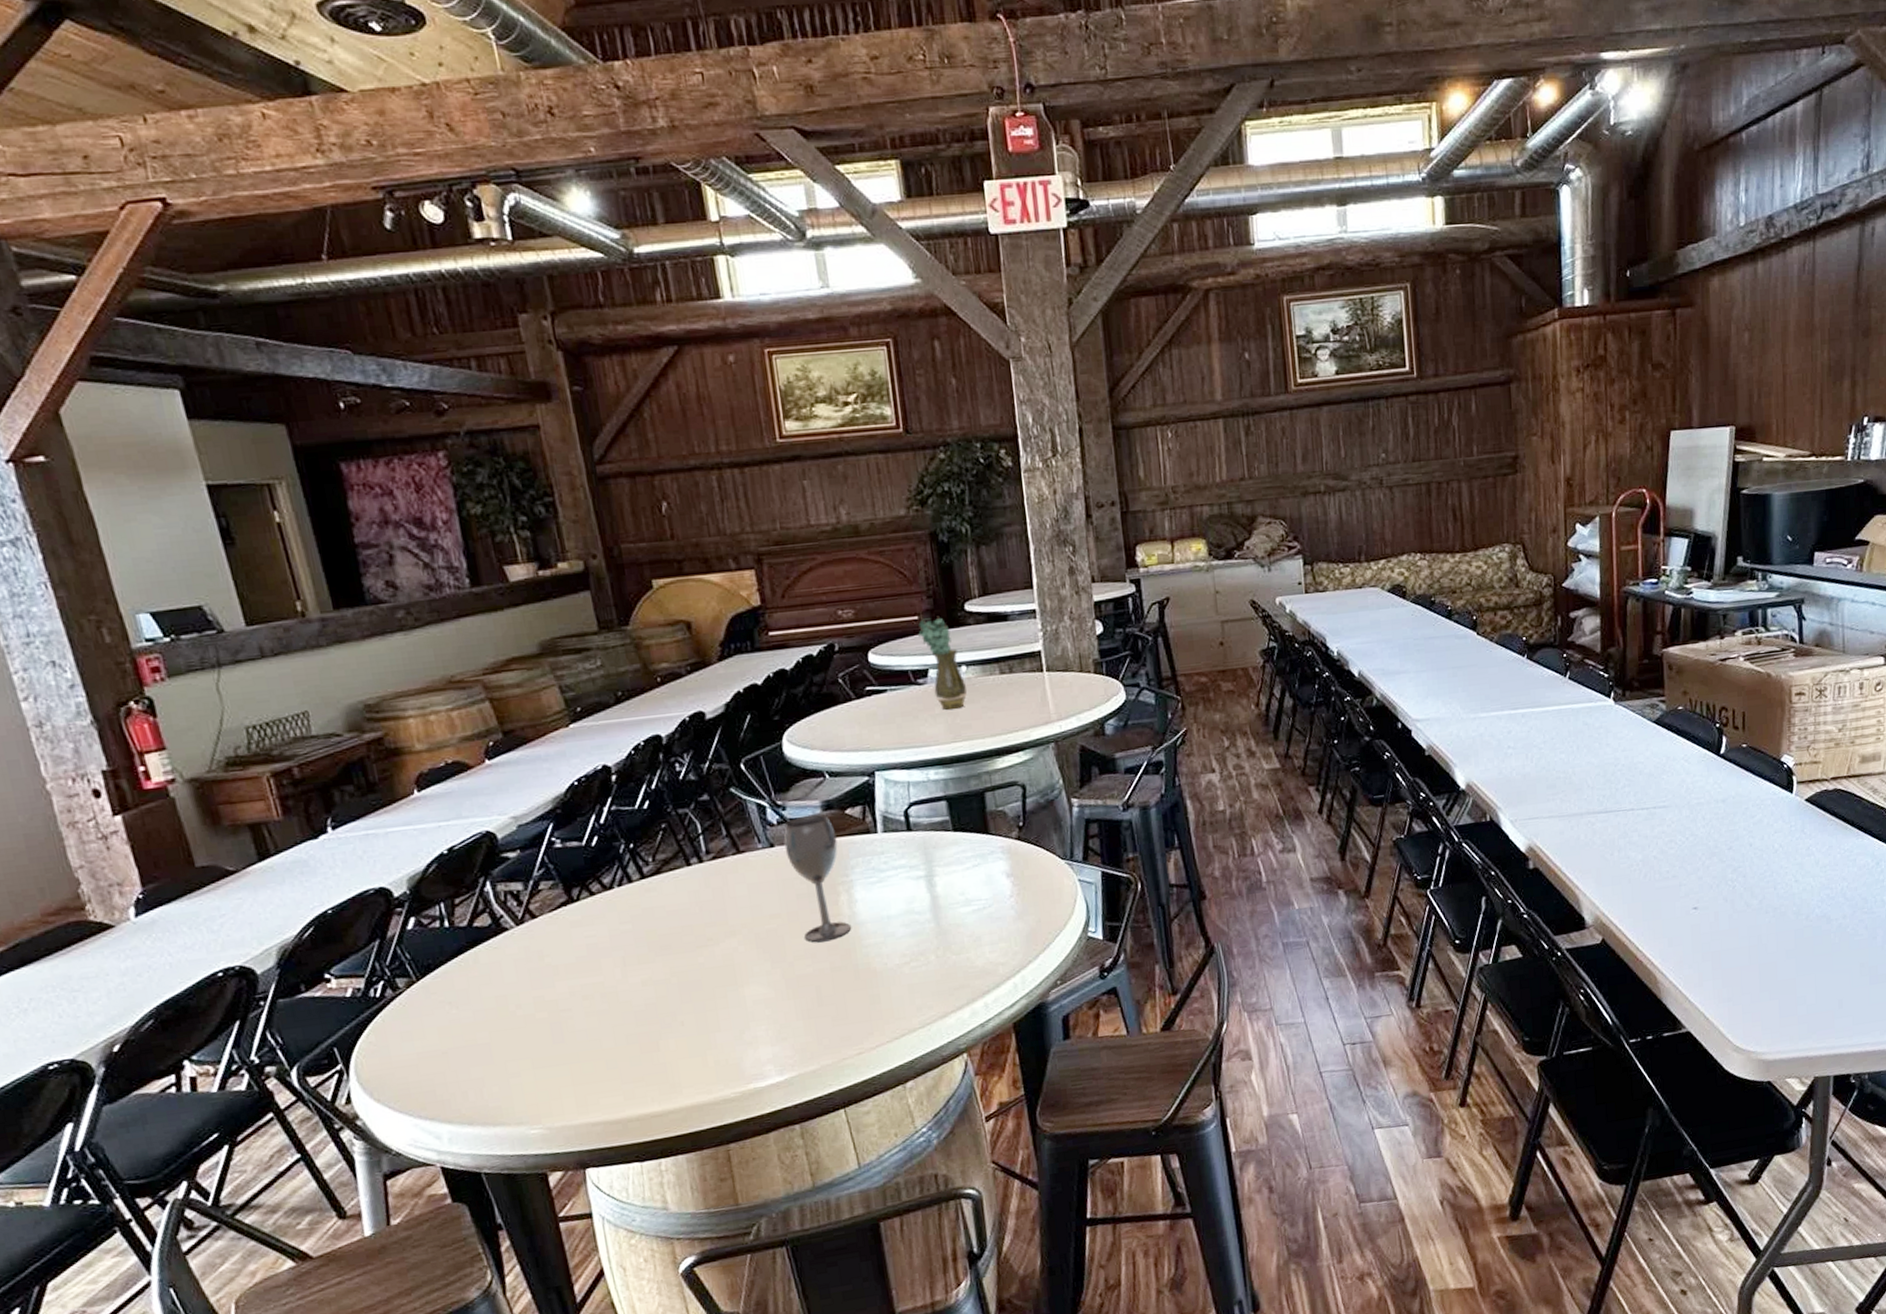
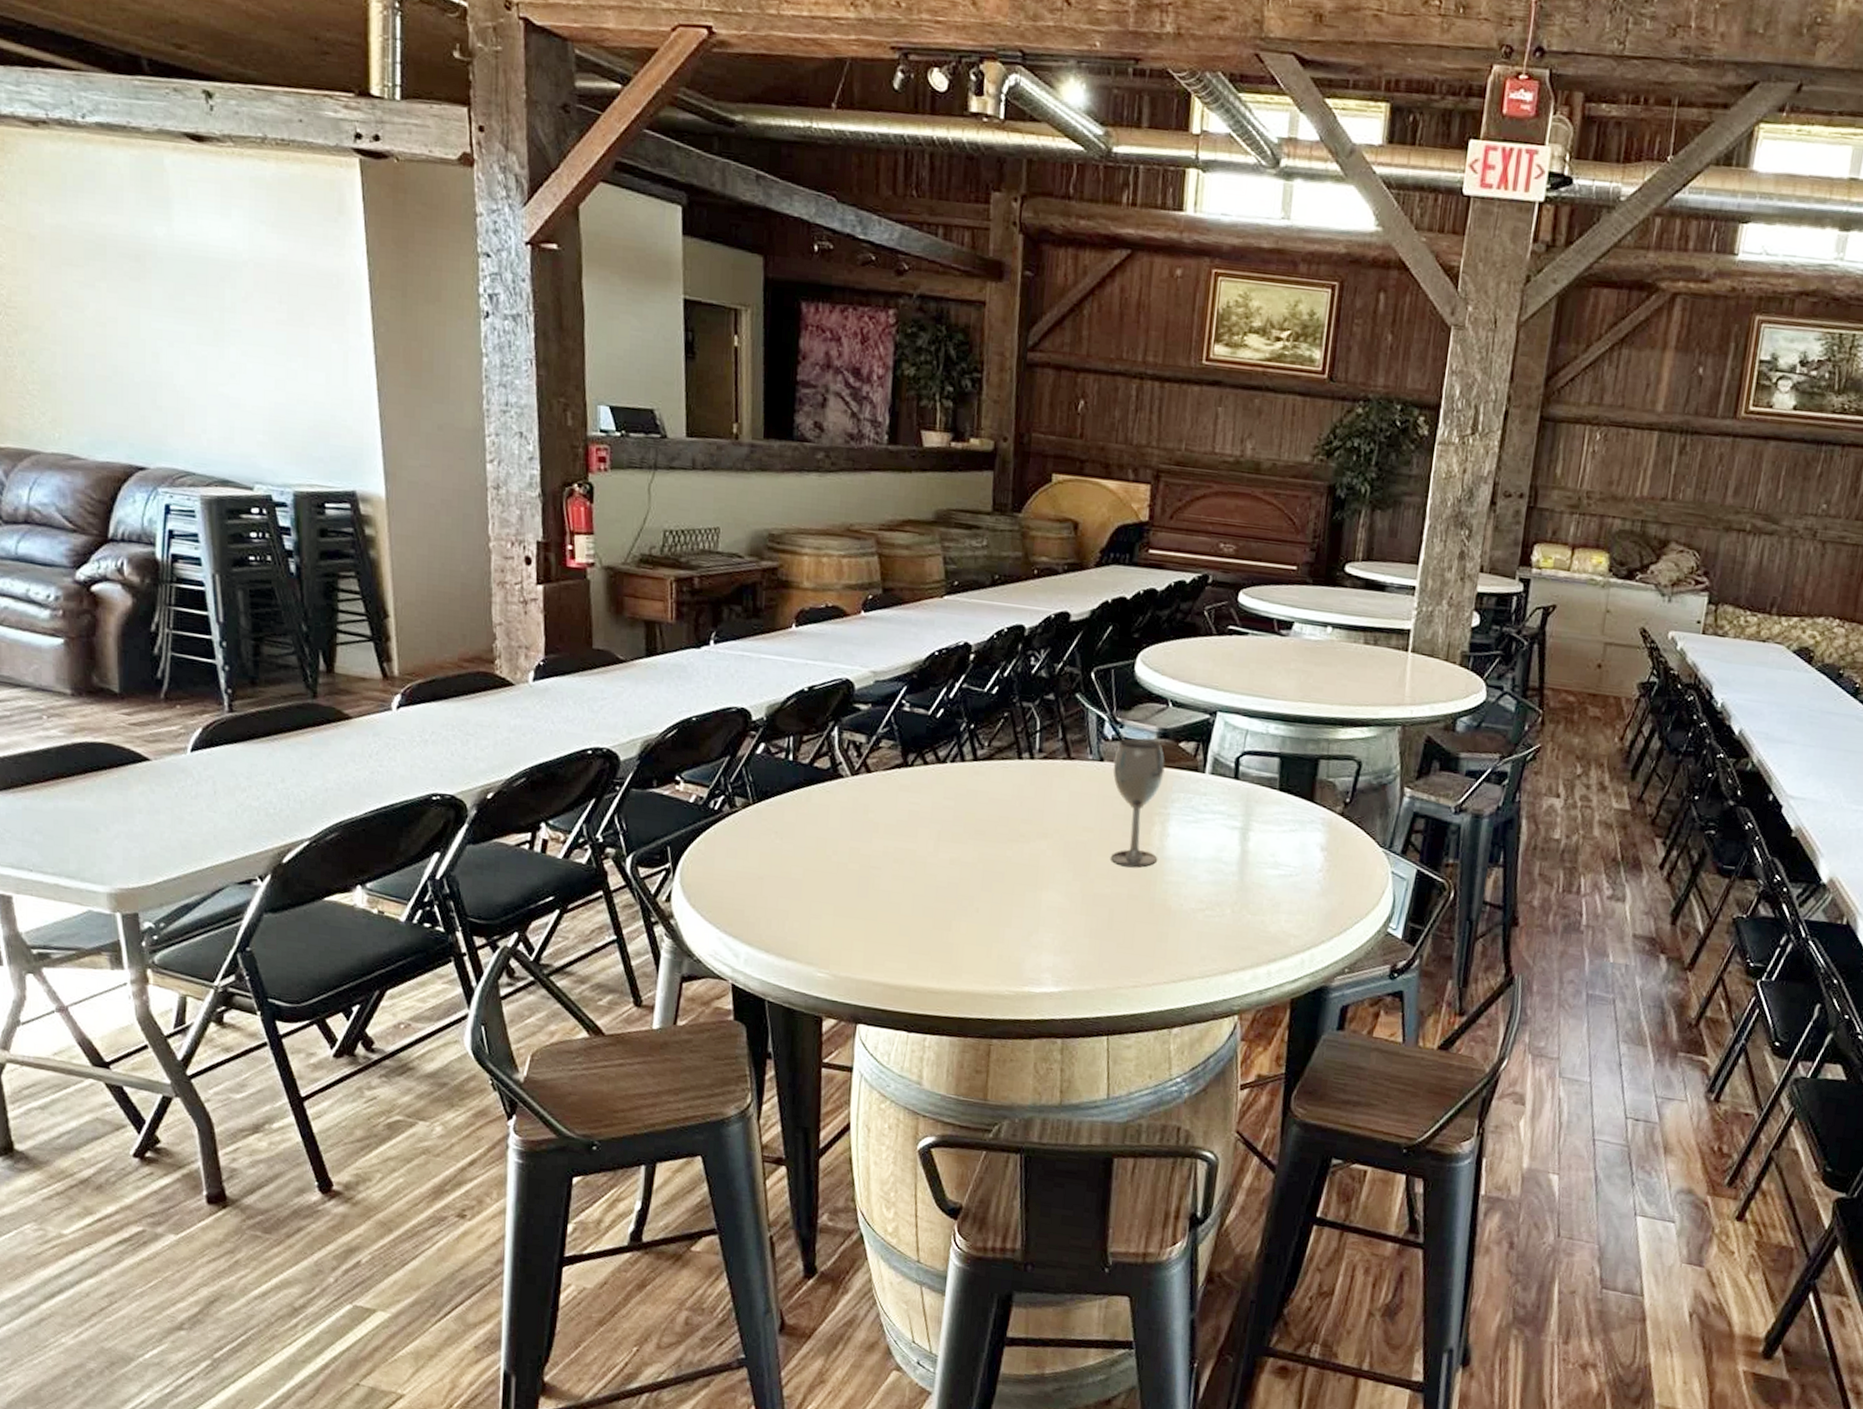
vase: present [918,616,967,710] -> none [1292,567,1328,669]

